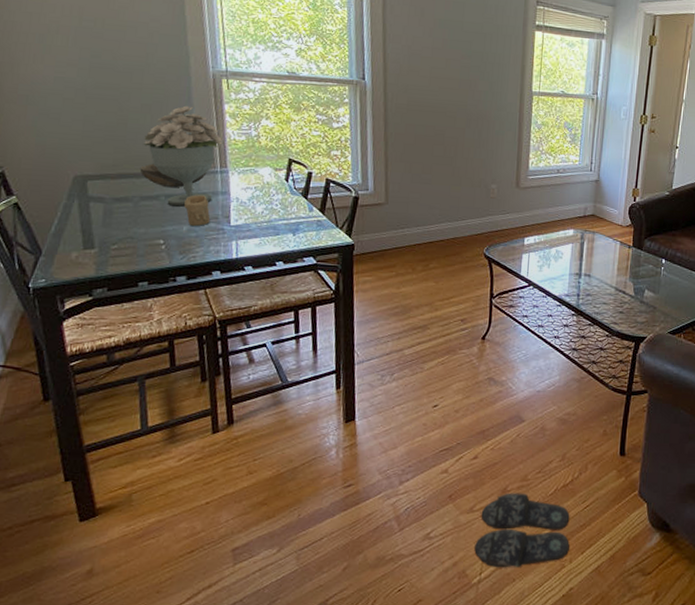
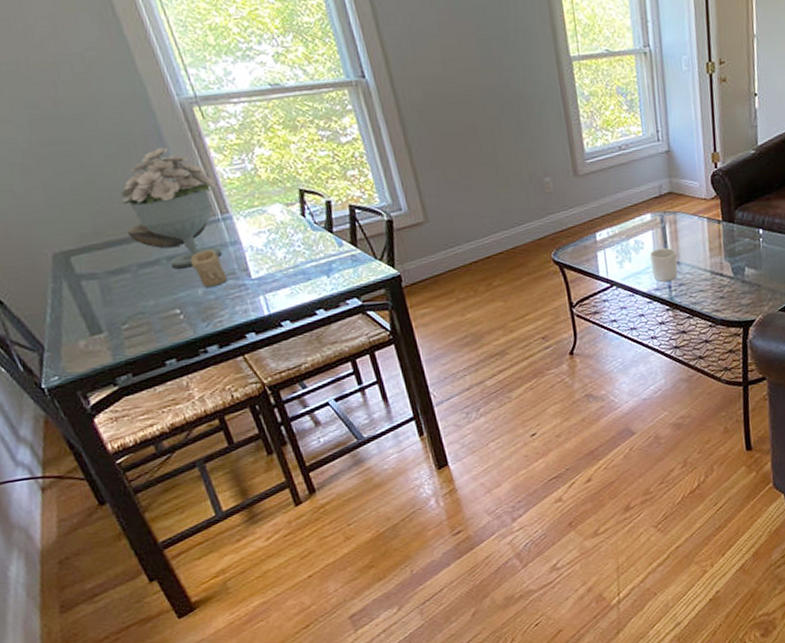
slippers: present [474,492,570,568] -> none [607,507,708,586]
mug: none [566,260,590,291] -> present [650,247,678,282]

